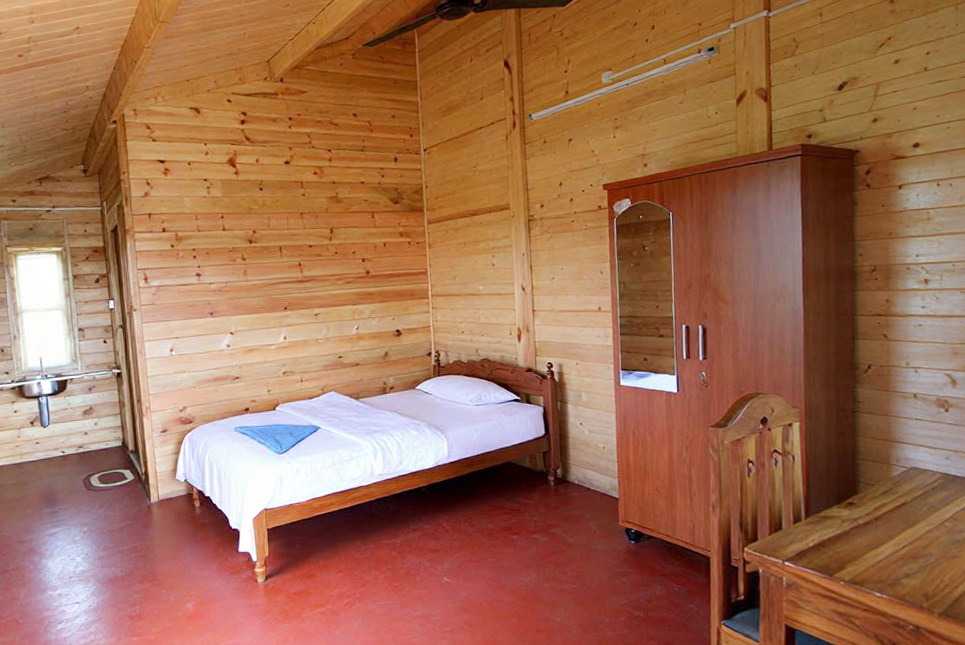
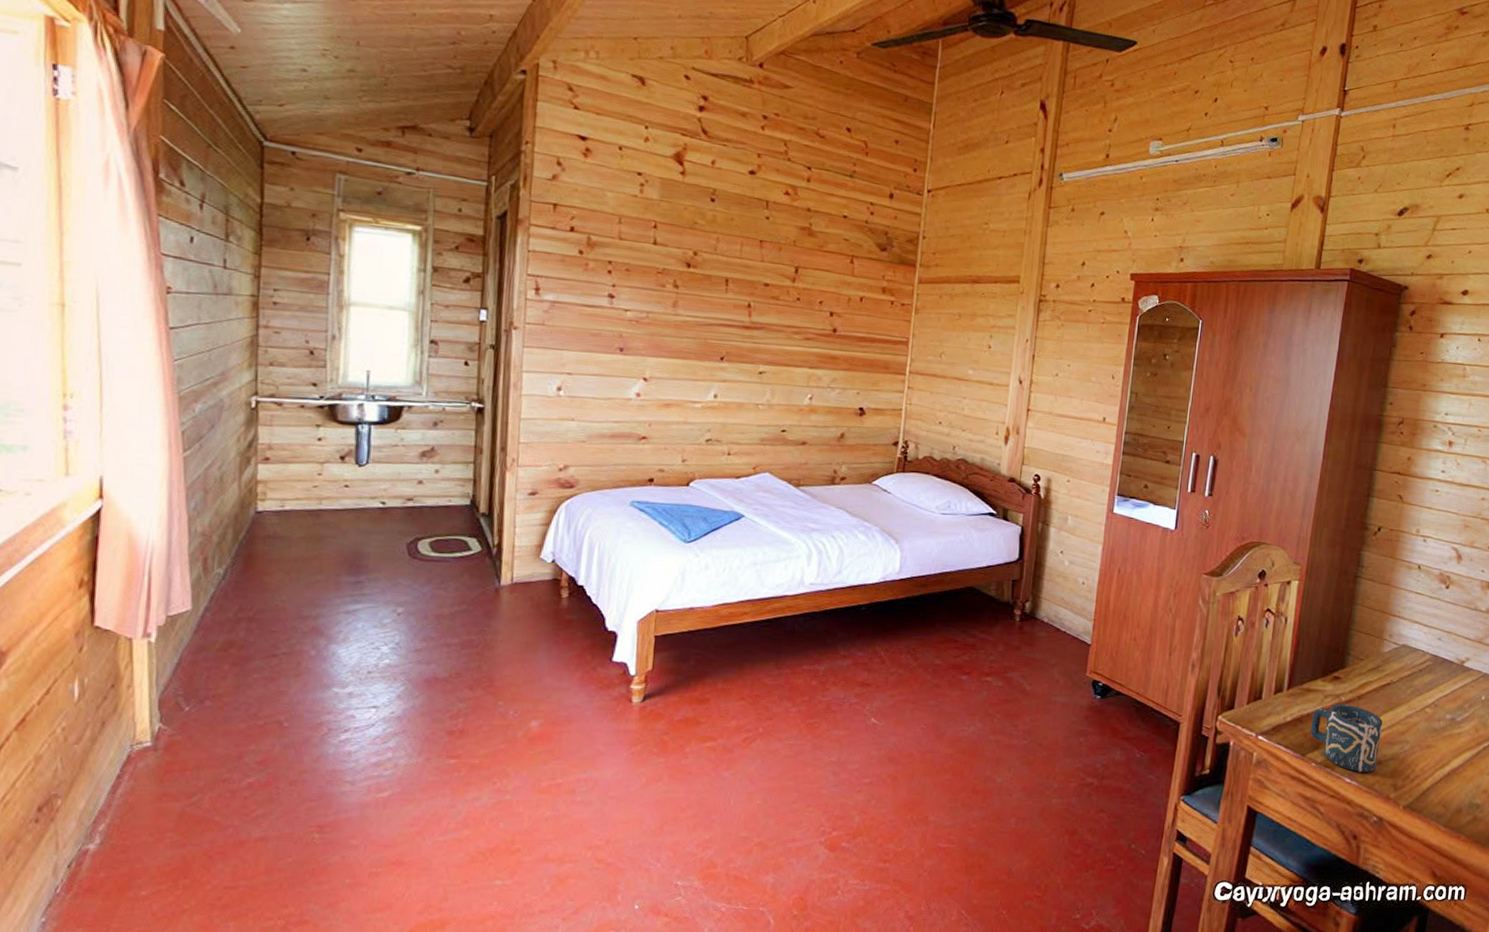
cup: none [833,526,904,586] -> present [1310,703,1383,772]

